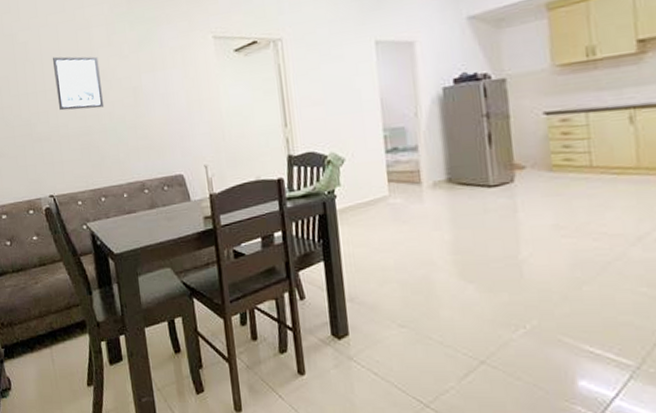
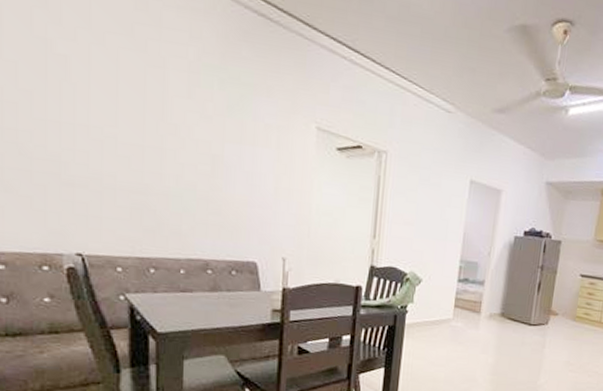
wall art: present [52,56,104,111] -> none [104,87,171,167]

